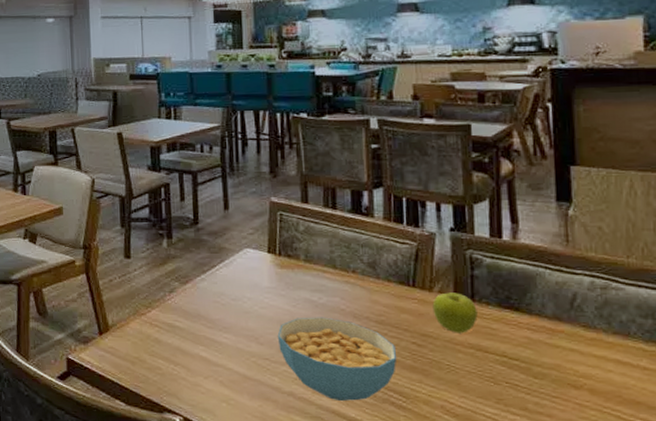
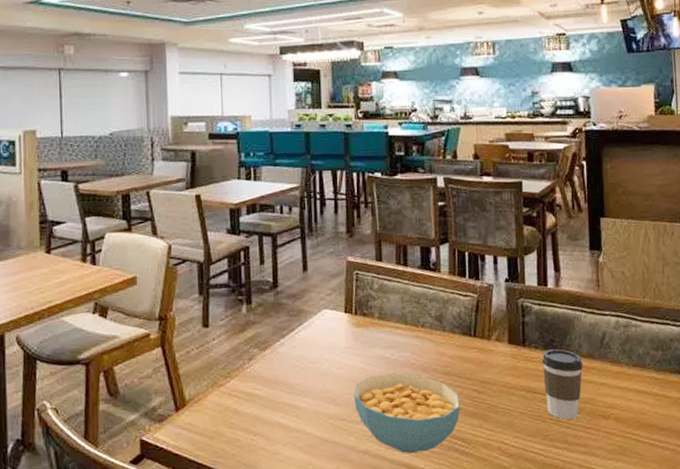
fruit: present [432,292,478,333] -> none [490,339,528,378]
coffee cup: none [494,307,547,385] -> present [541,349,583,420]

